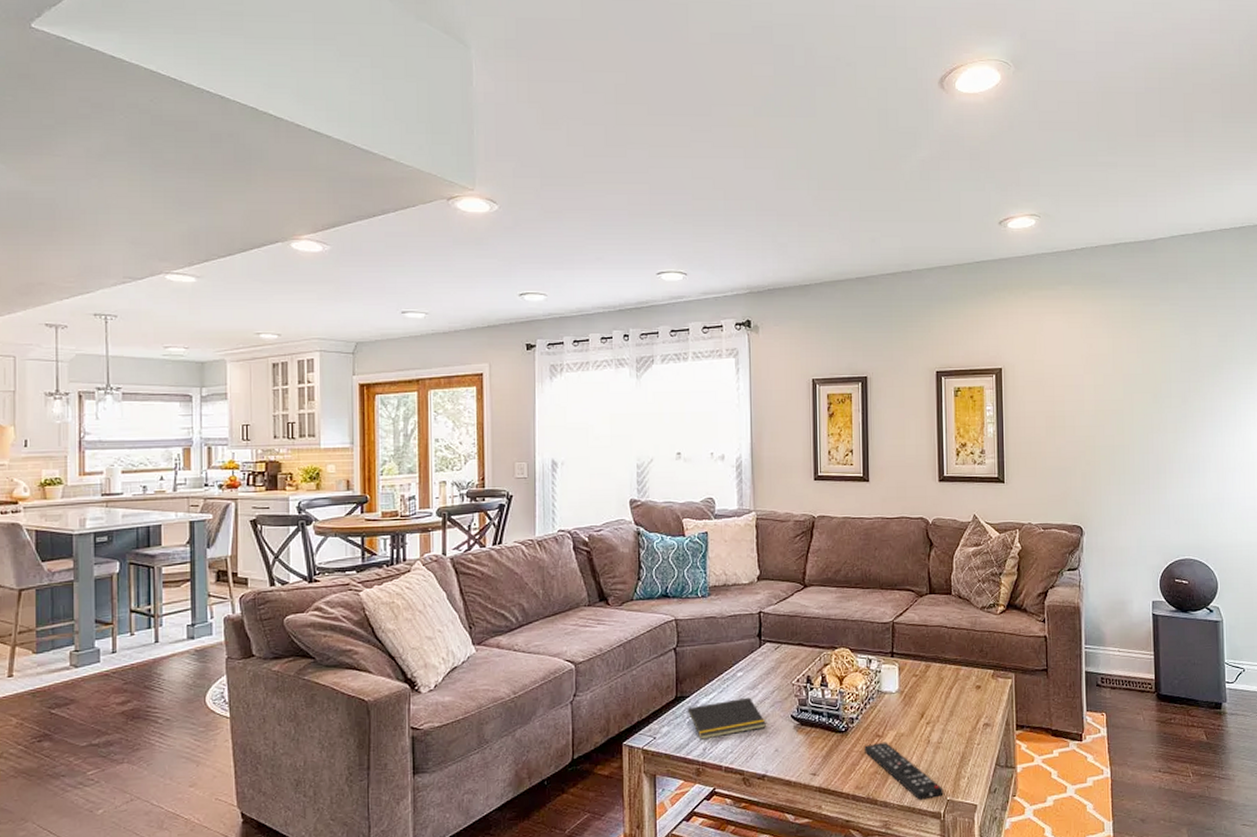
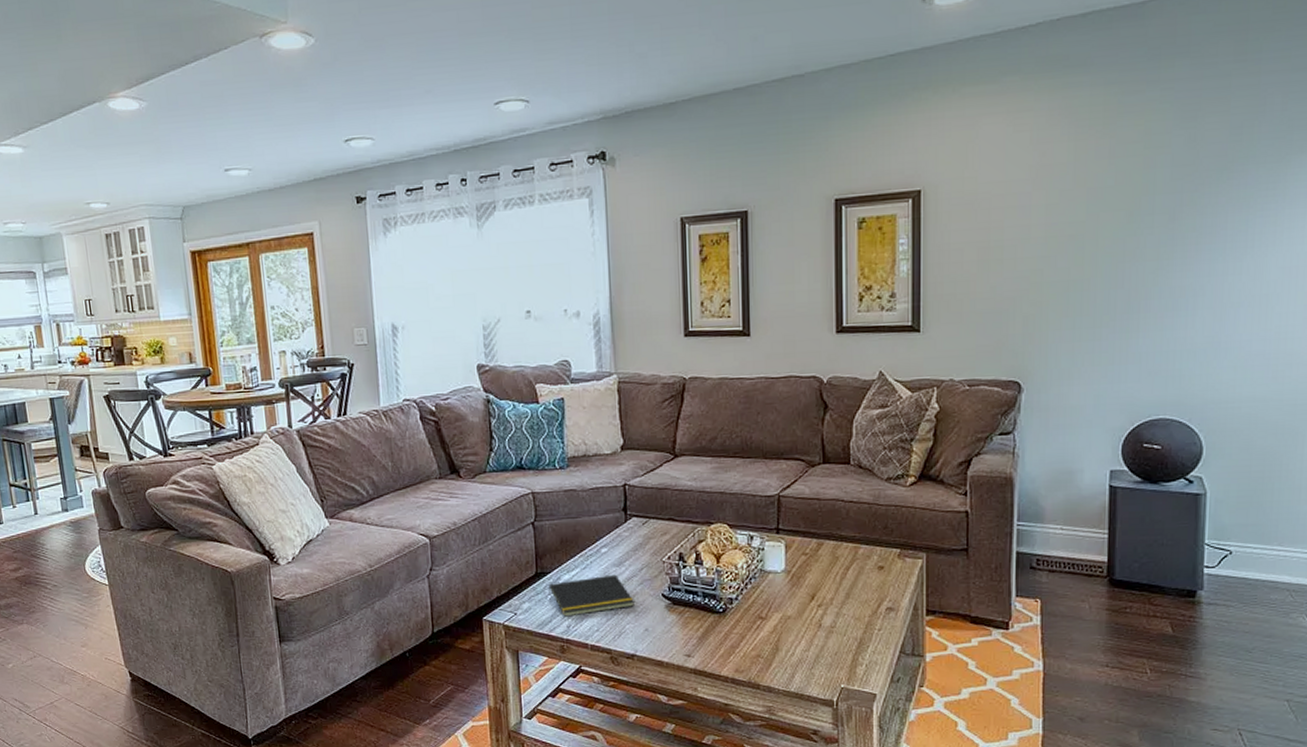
remote control: present [864,742,944,800] -> none [745,624,837,686]

